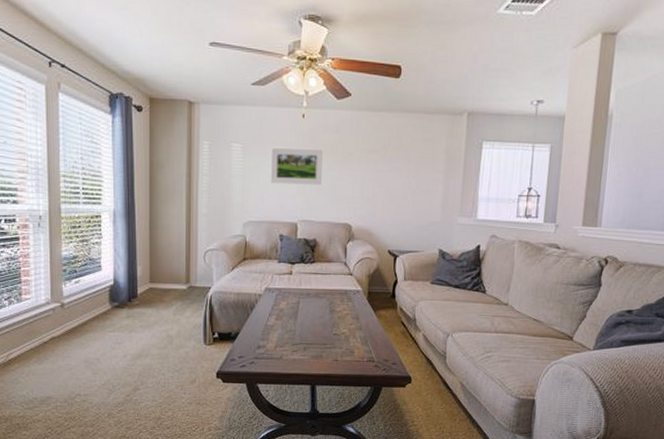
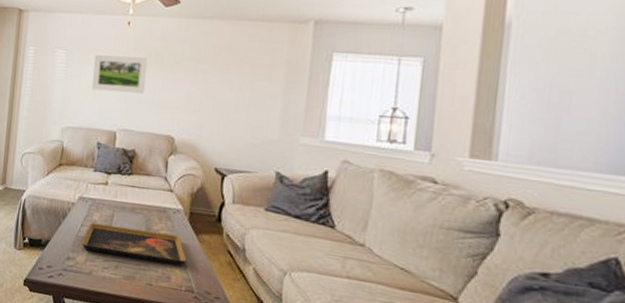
decorative tray: none [271,311,367,340] -> present [82,222,187,266]

